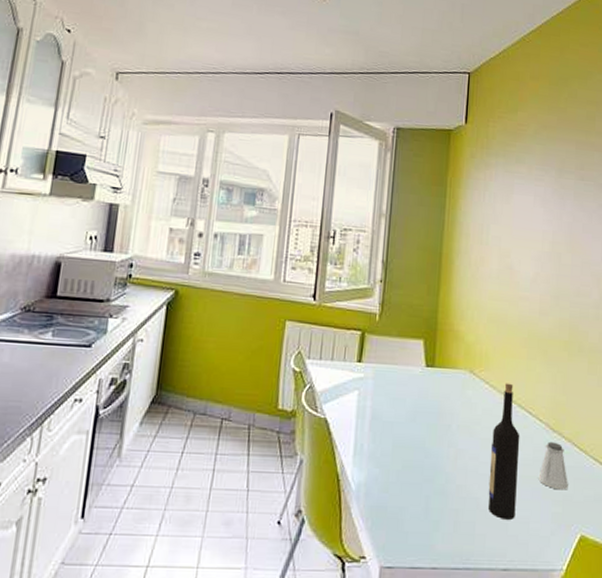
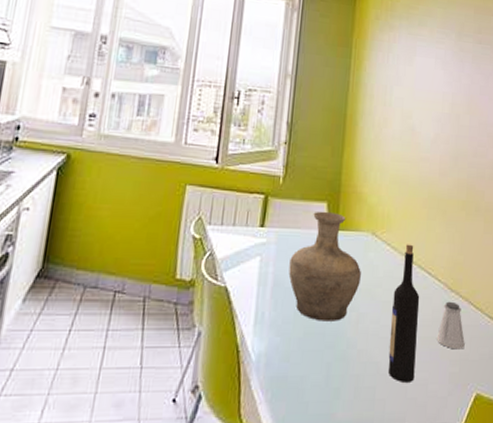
vase: none [386,348,459,456] -> present [288,211,361,321]

